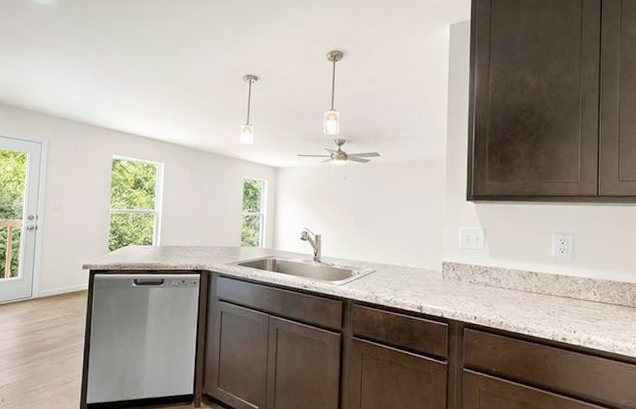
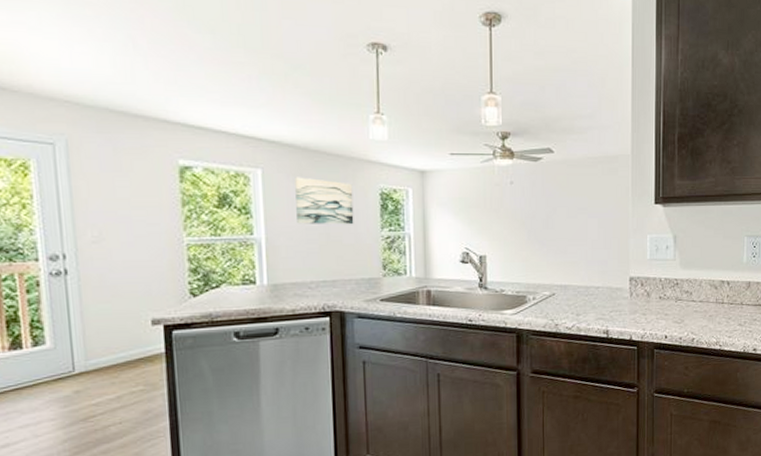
wall art: none [184,169,225,206] -> present [295,177,354,225]

